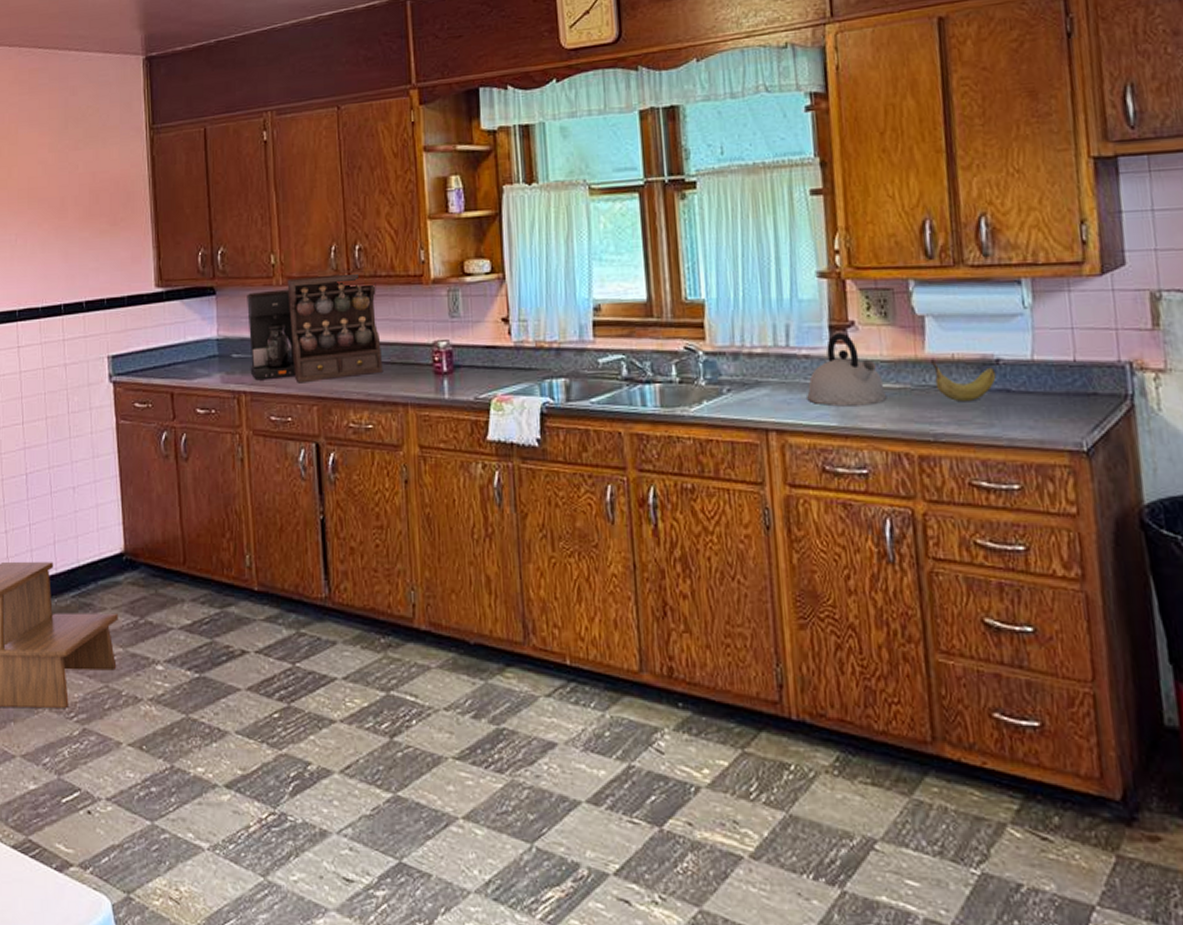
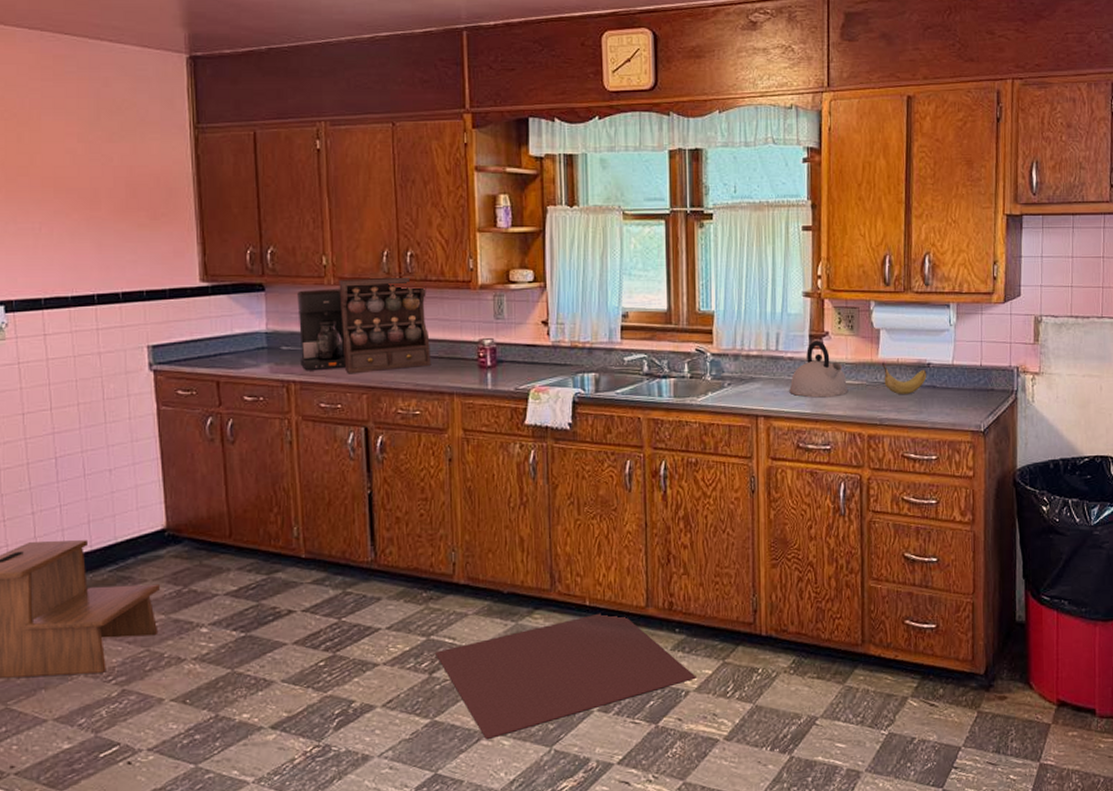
door mat: none [396,676,709,826] -> present [436,613,696,740]

